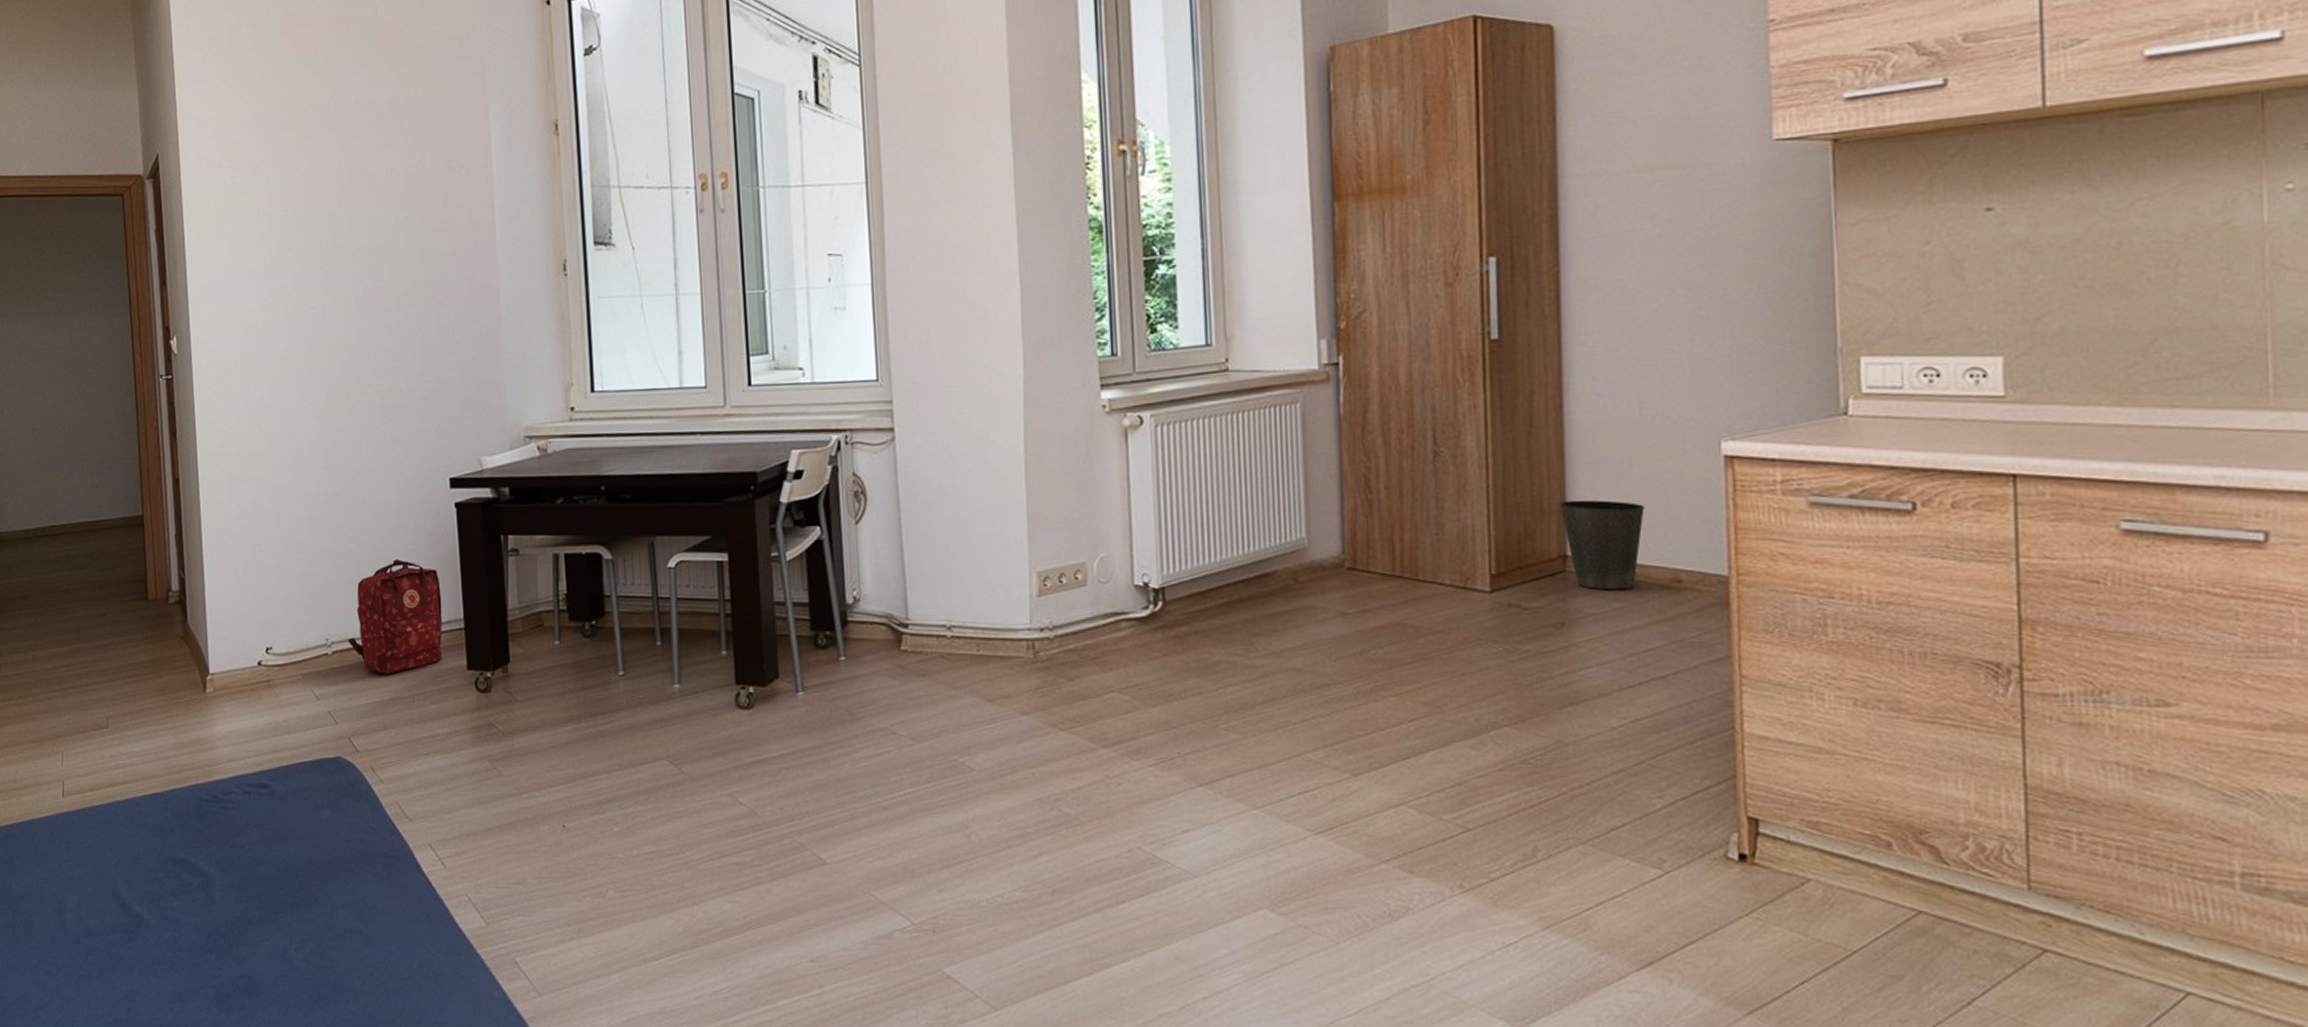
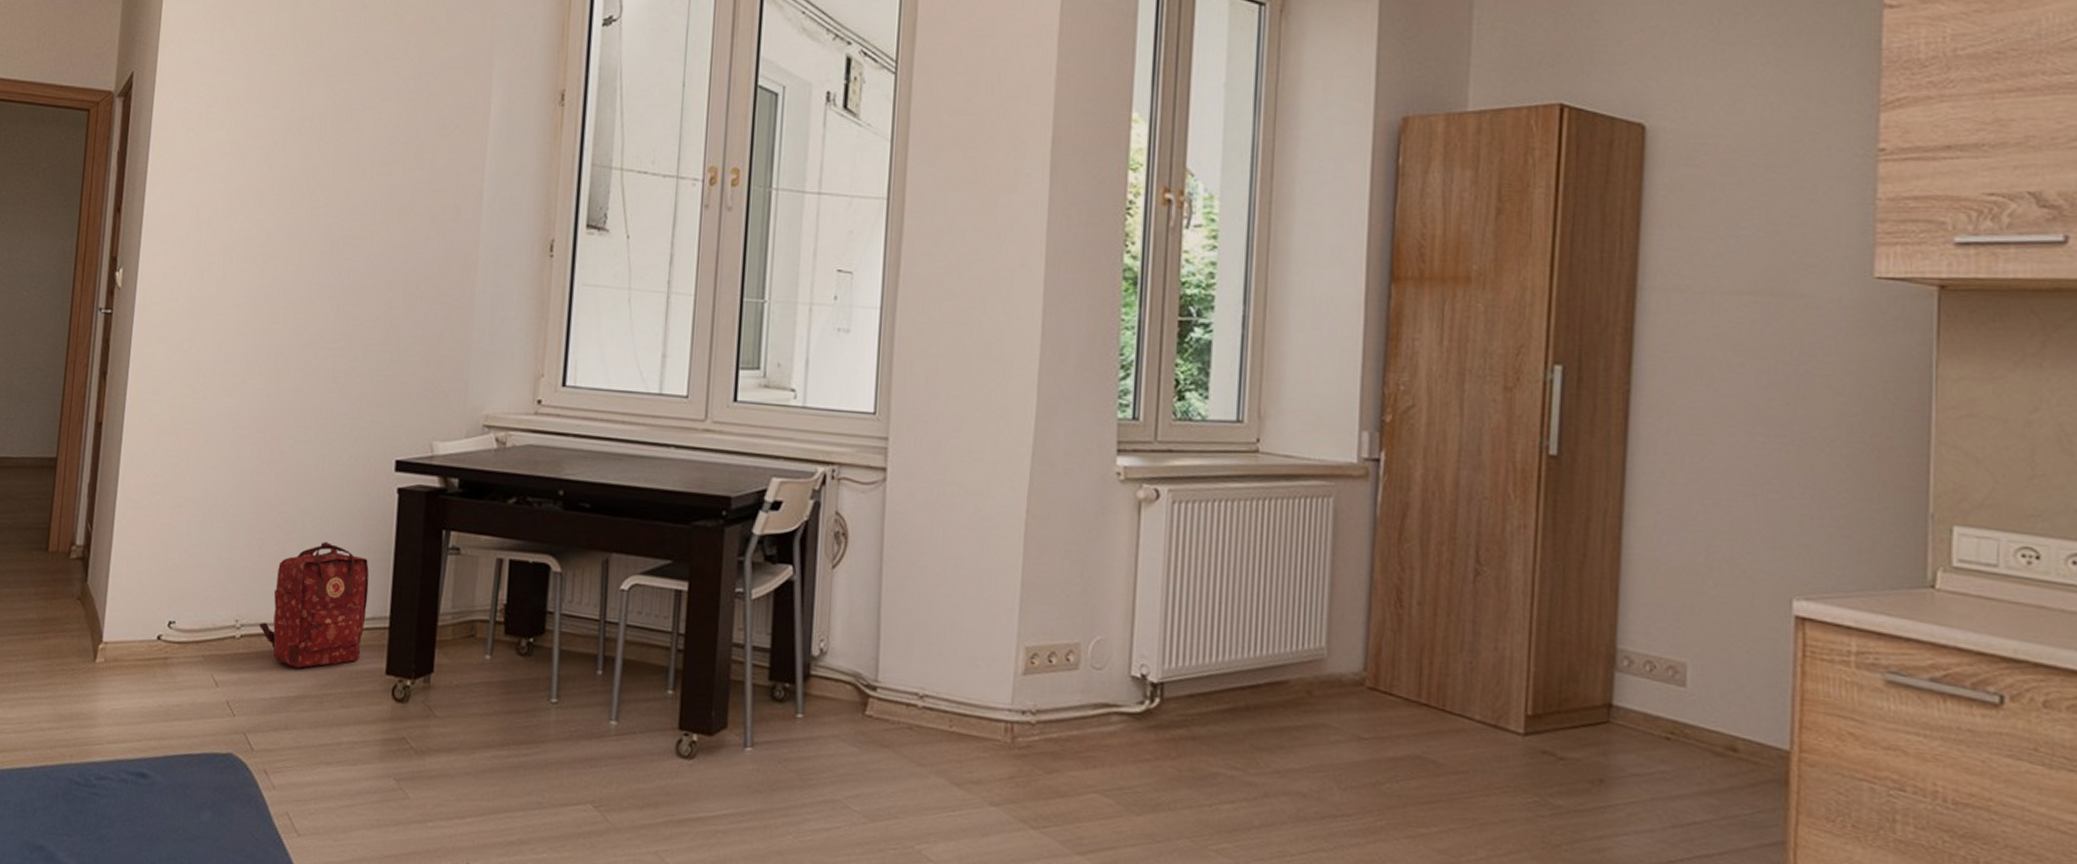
waste basket: present [1559,500,1646,590] -> none [1608,643,1704,752]

